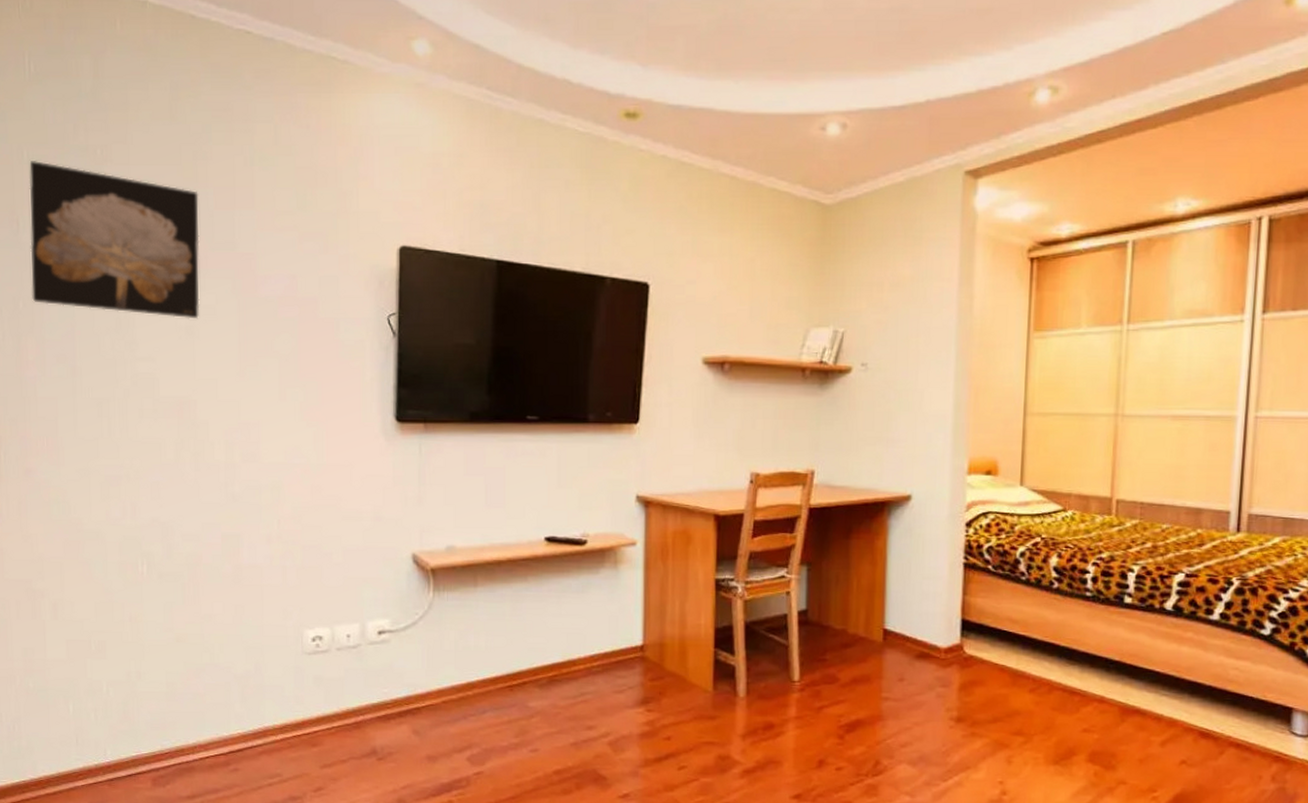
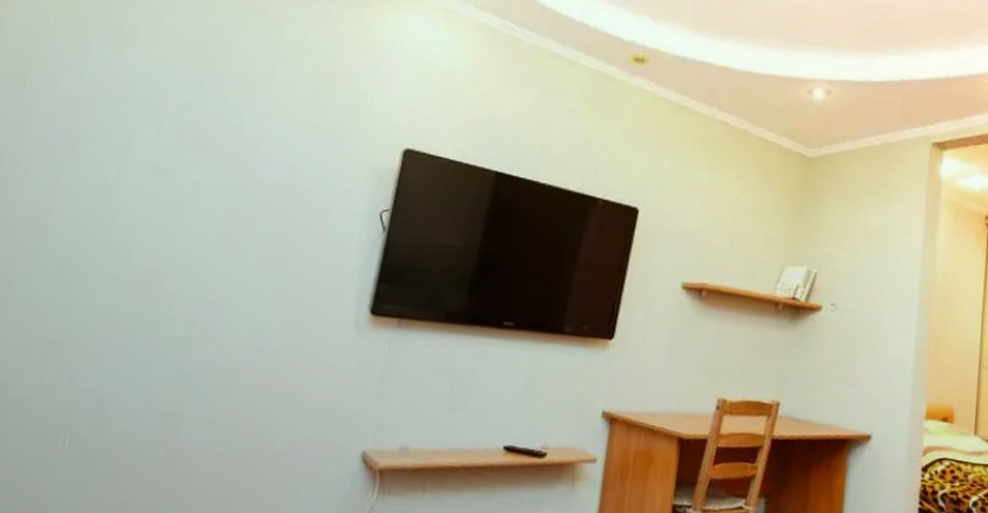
wall art: present [29,161,200,319] -> none [19,30,216,194]

